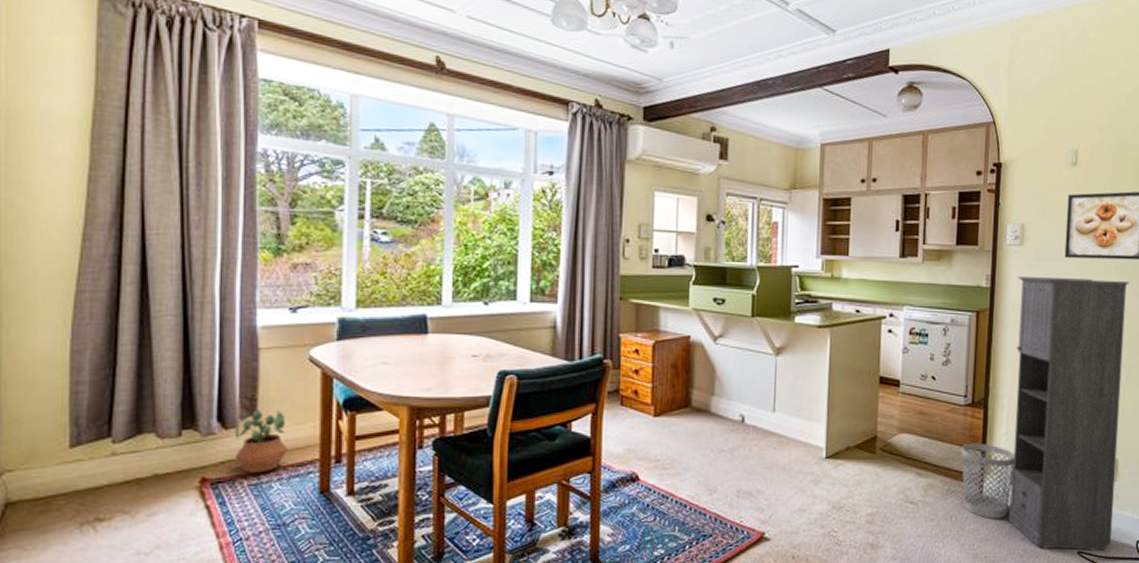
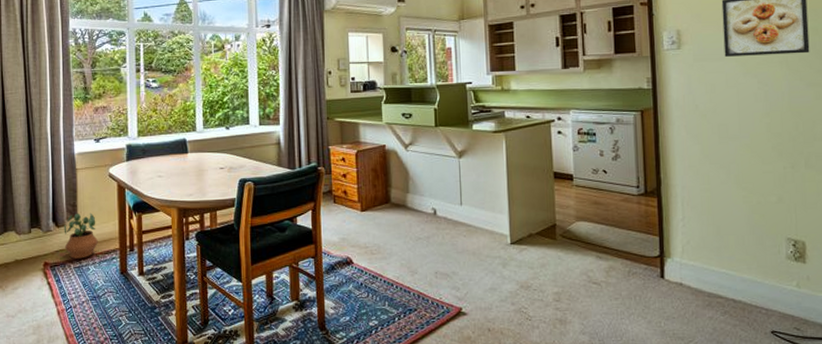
wastebasket: present [961,443,1015,519] -> none [638,228,694,298]
storage cabinet: present [1009,277,1129,551] -> none [678,73,808,331]

